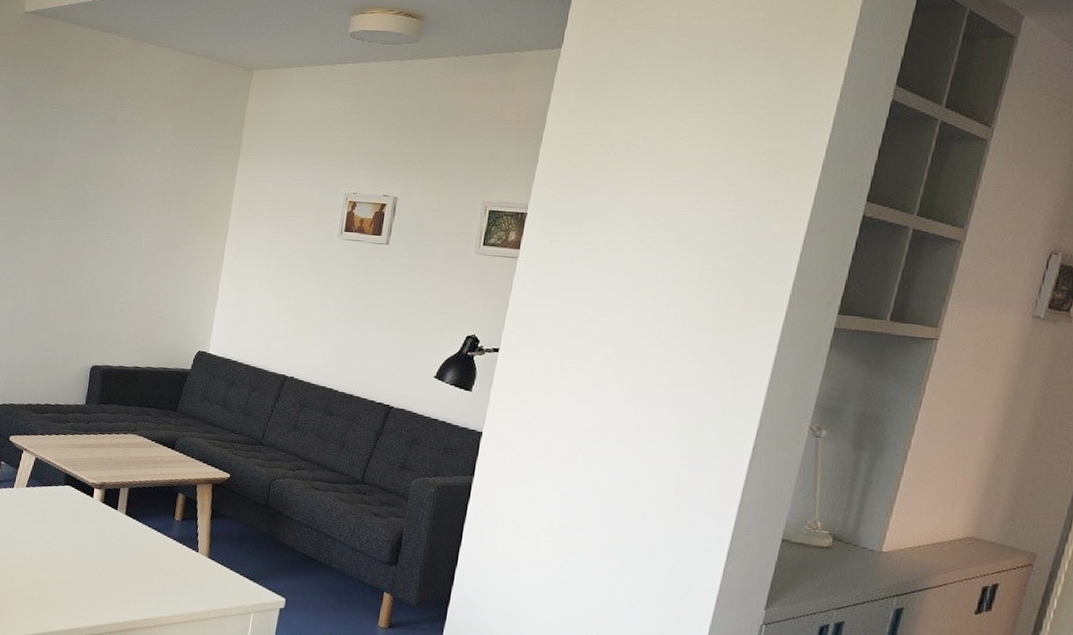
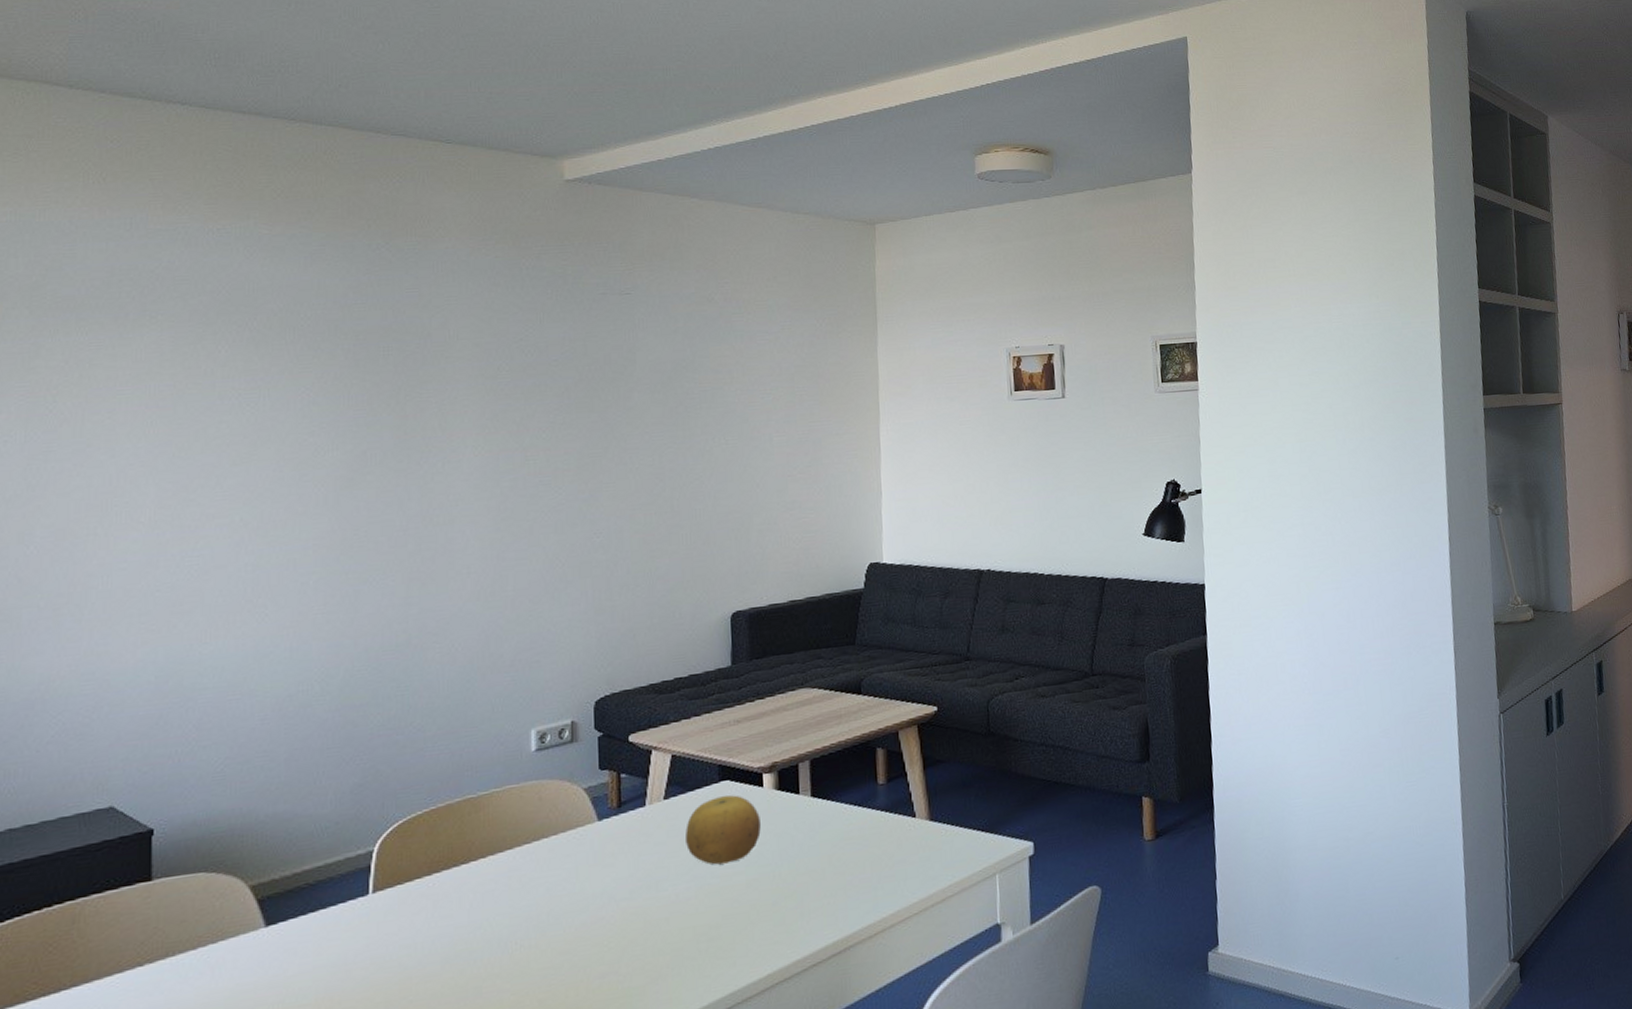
fruit: none [36,495,88,544] -> present [685,795,761,865]

